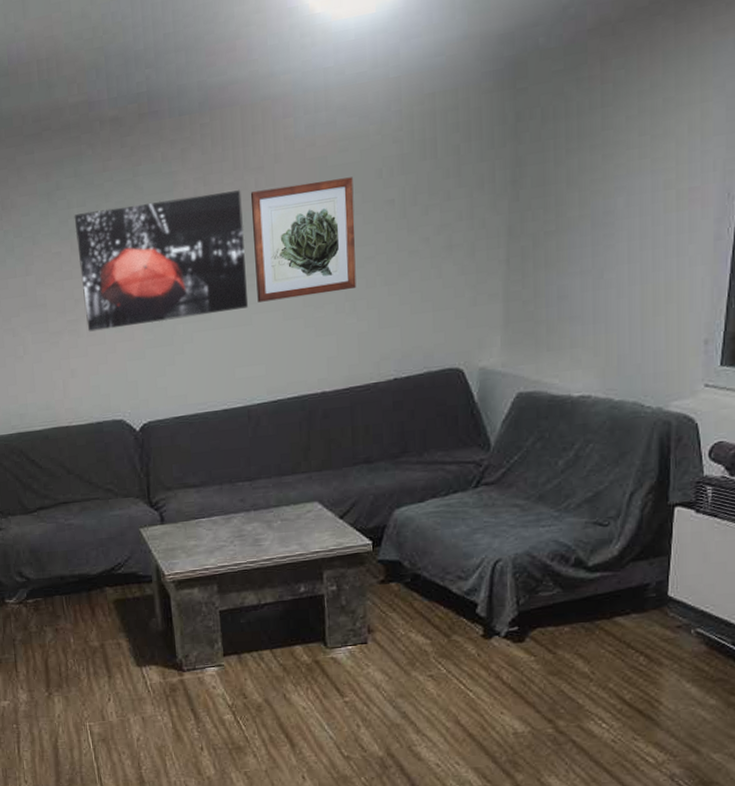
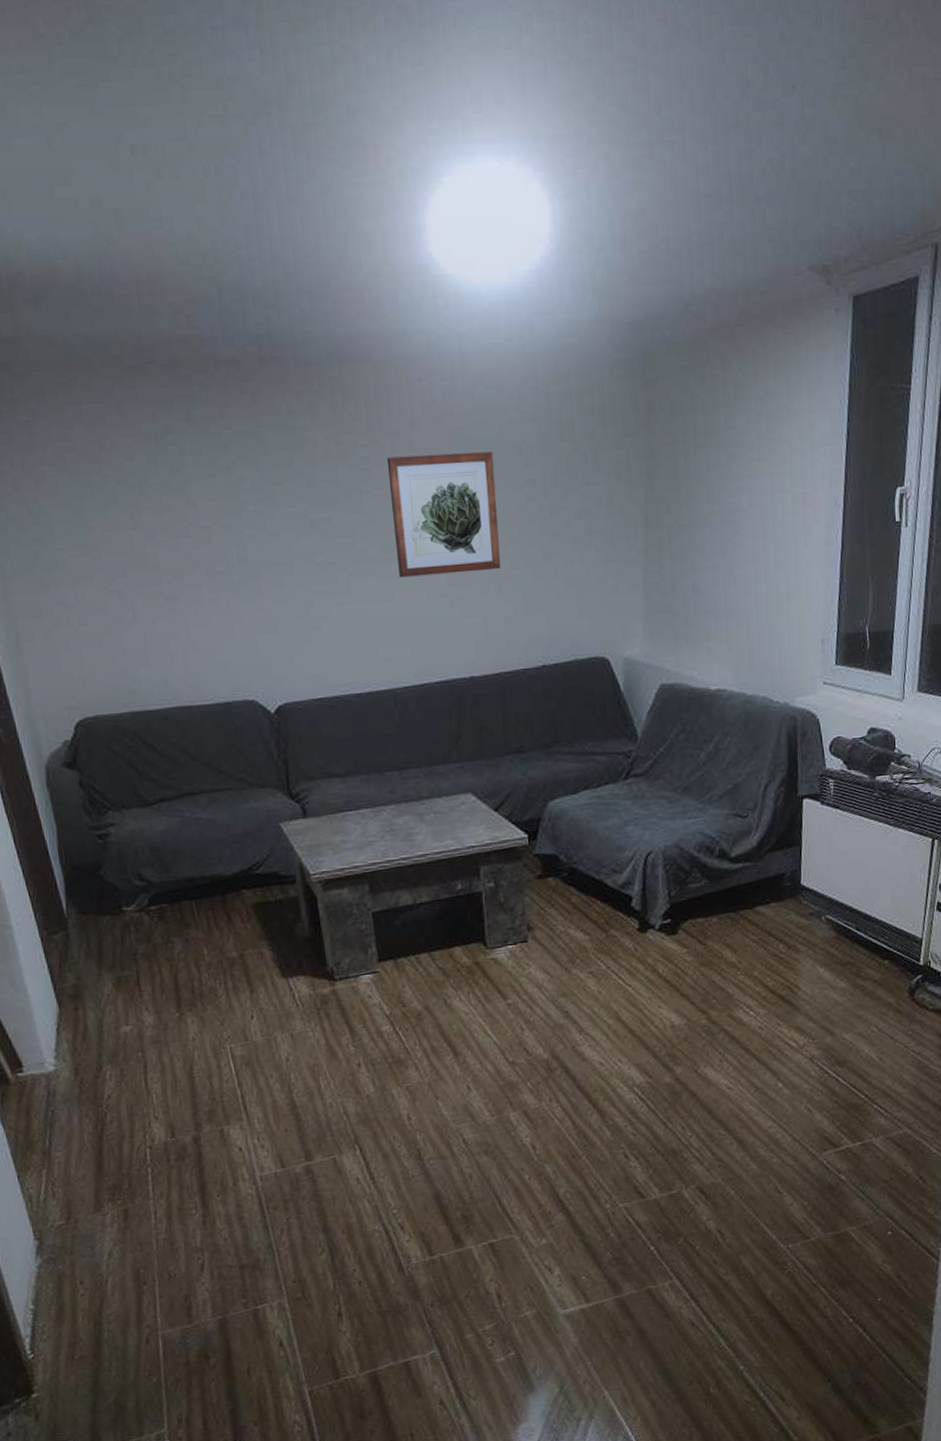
wall art: present [74,190,249,332] -> none [188,454,390,599]

